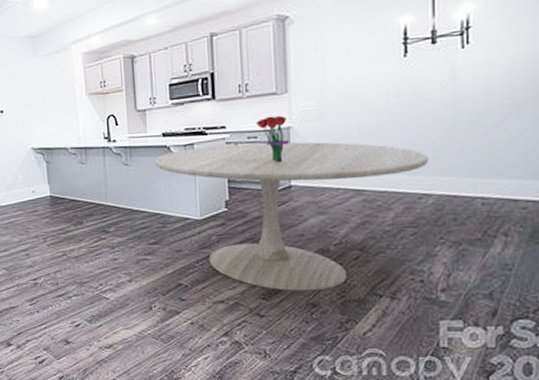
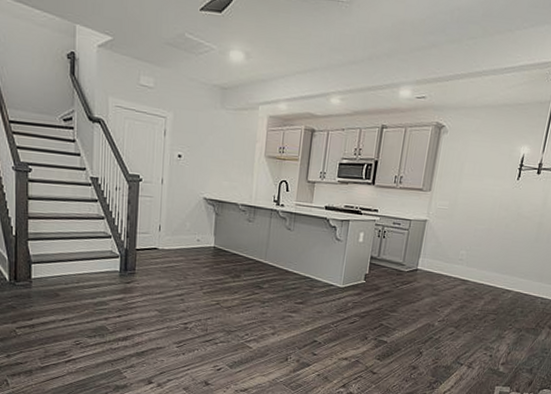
dining table: present [154,142,429,291] -> none [313,224,516,357]
bouquet: present [255,115,289,162] -> none [401,208,426,248]

